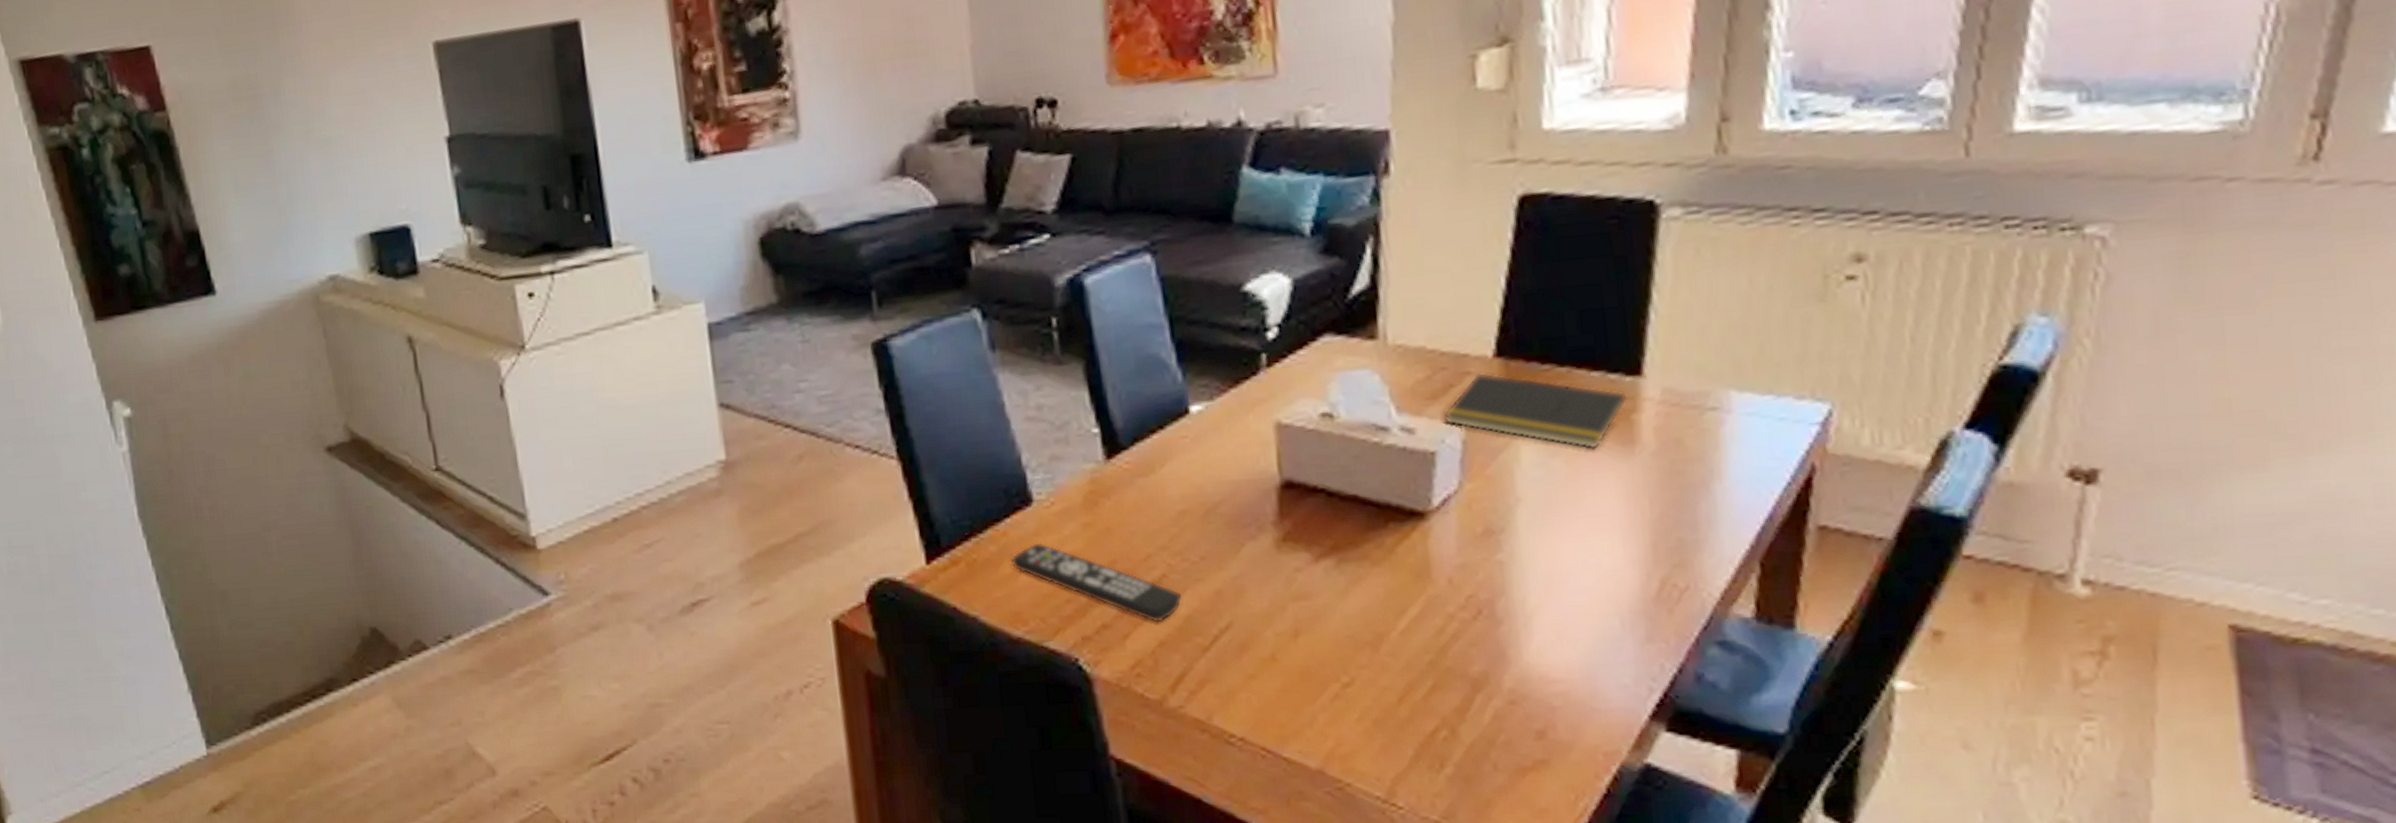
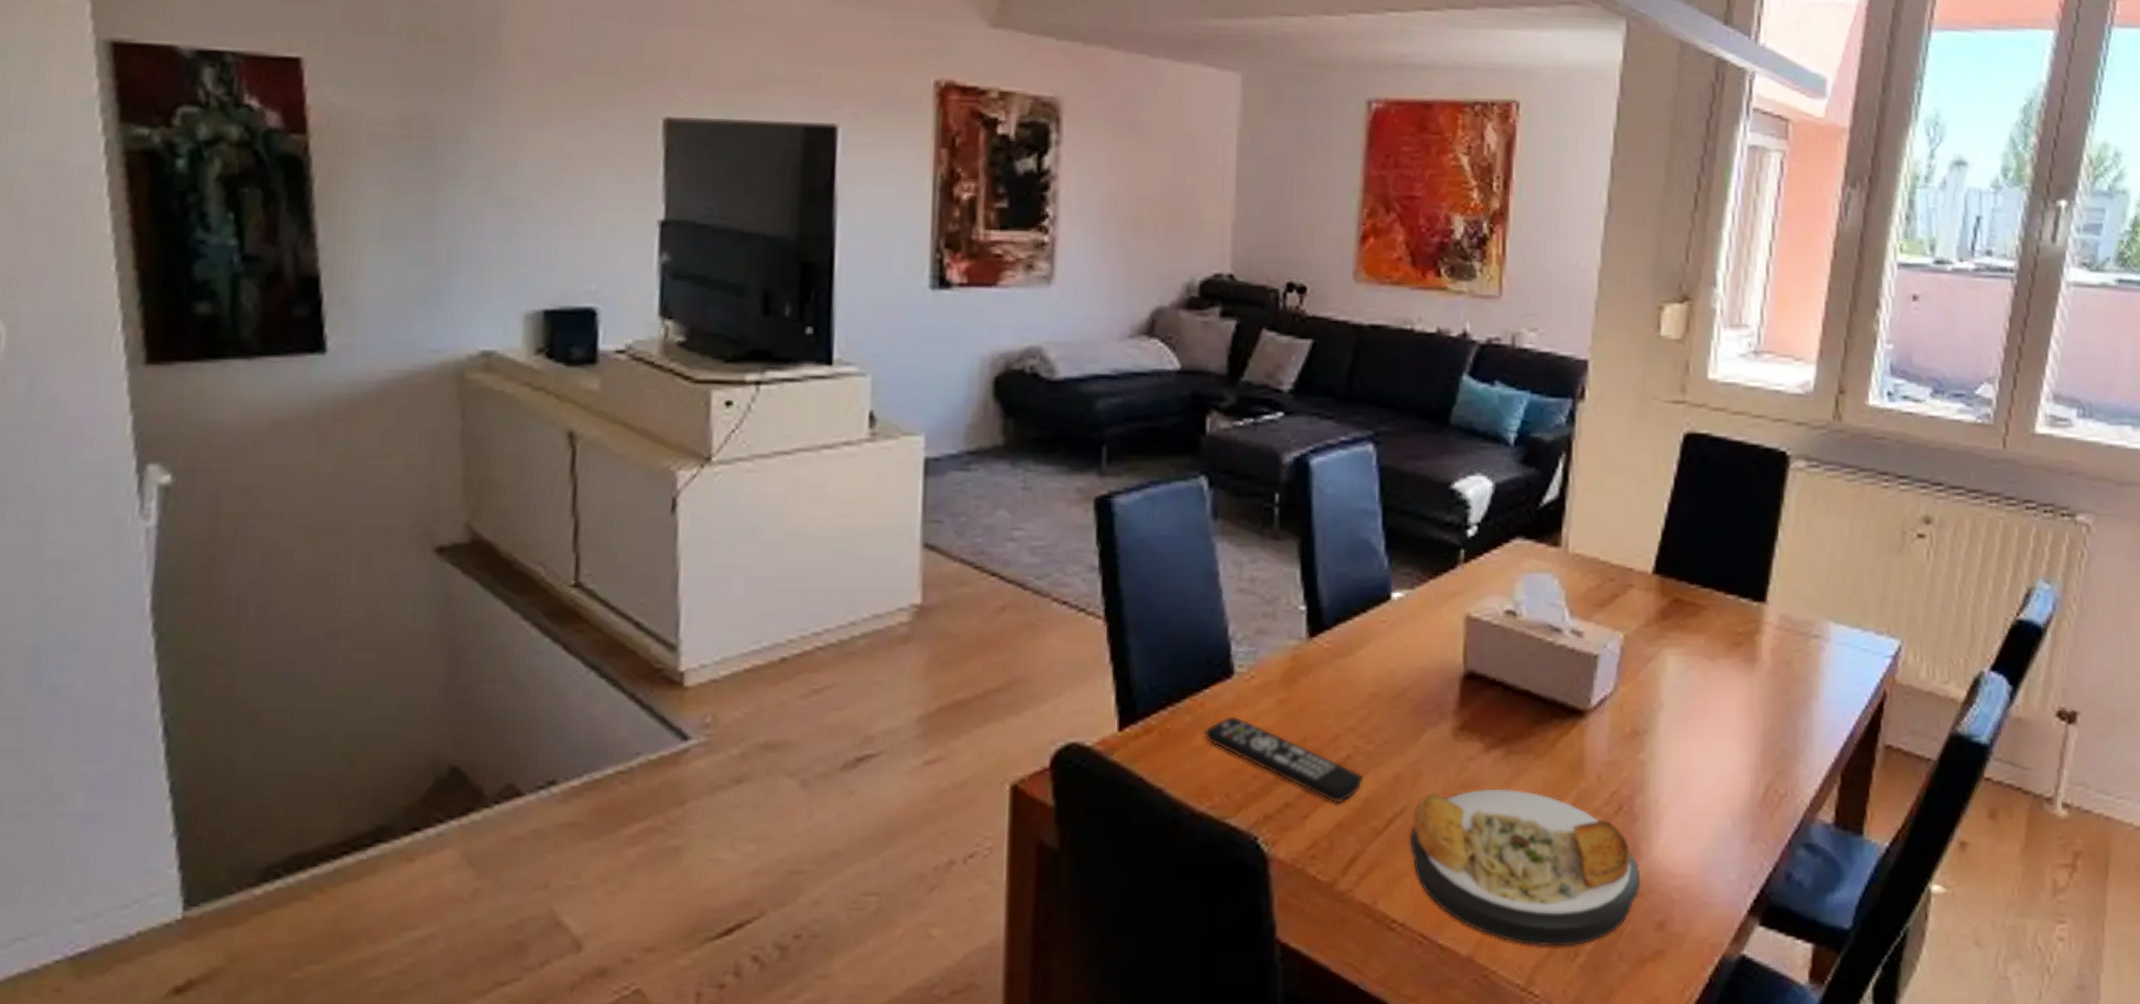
plate: none [1240,598,1512,758] -> present [1410,788,1641,947]
notepad: present [1444,372,1628,449] -> none [1608,585,1753,664]

